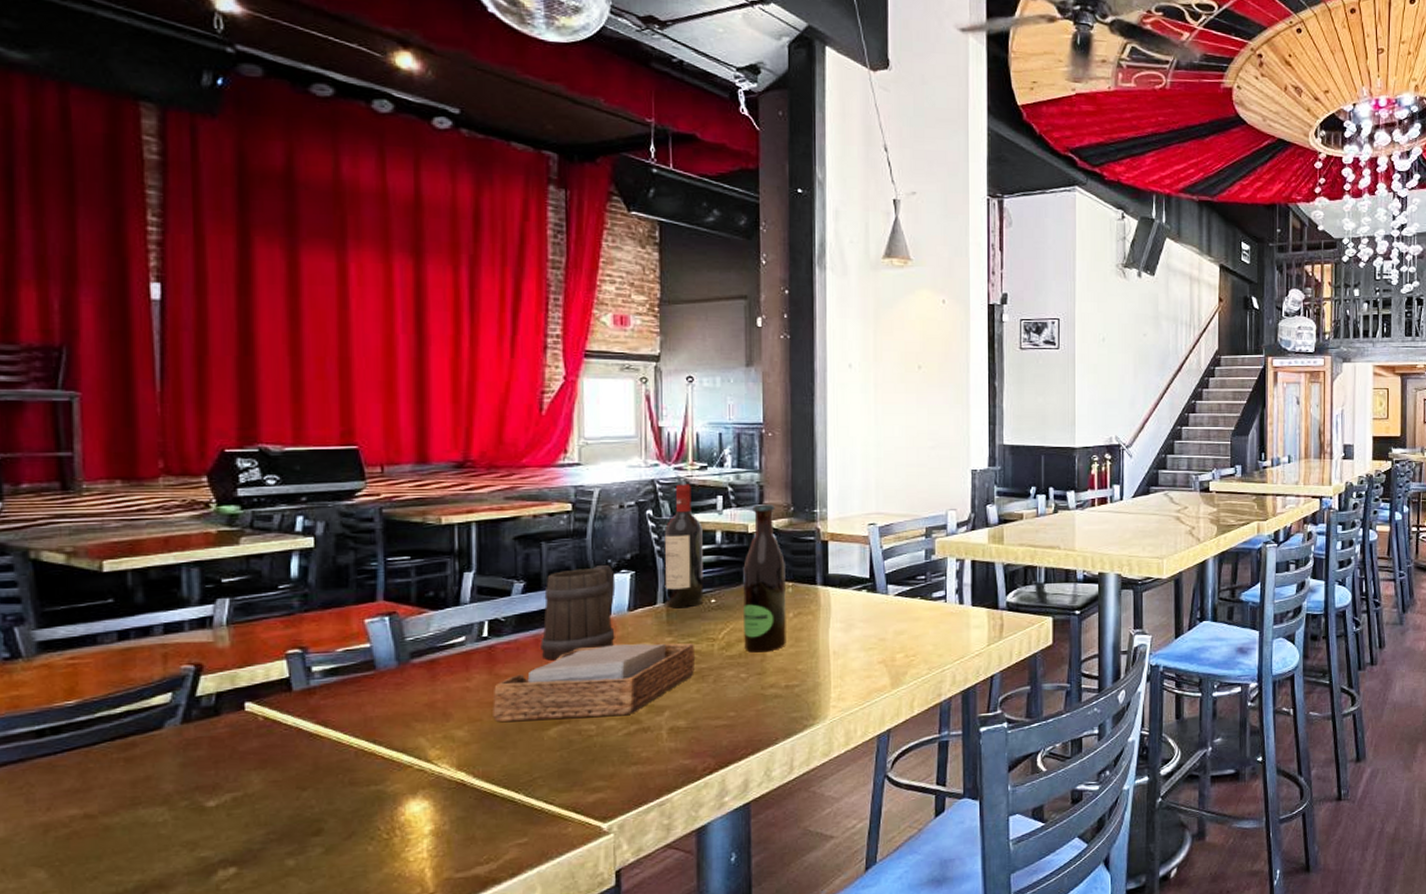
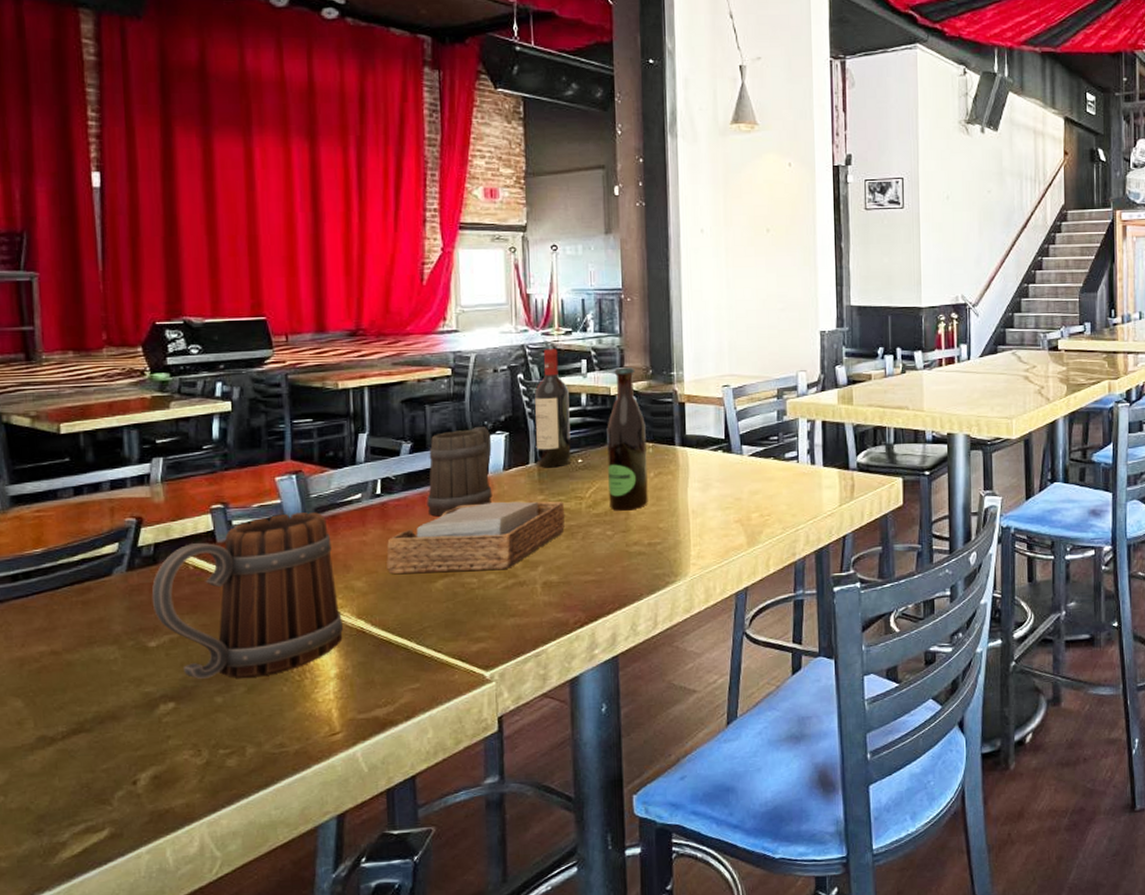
beer mug: none [211,657,440,841] -> present [151,512,343,680]

